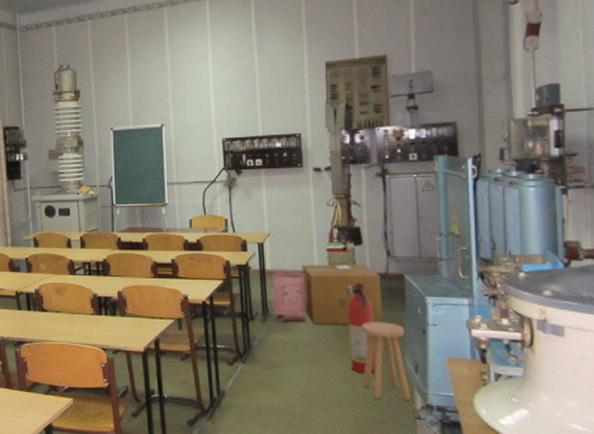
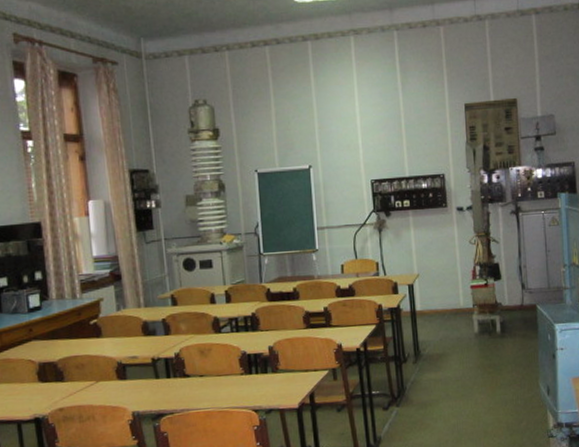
bag: present [273,271,308,323] -> none [423,310,456,362]
box: present [302,265,383,325] -> none [449,298,520,360]
fire extinguisher: present [345,282,375,374] -> none [487,315,515,402]
stool: present [362,322,412,402] -> none [503,351,545,425]

